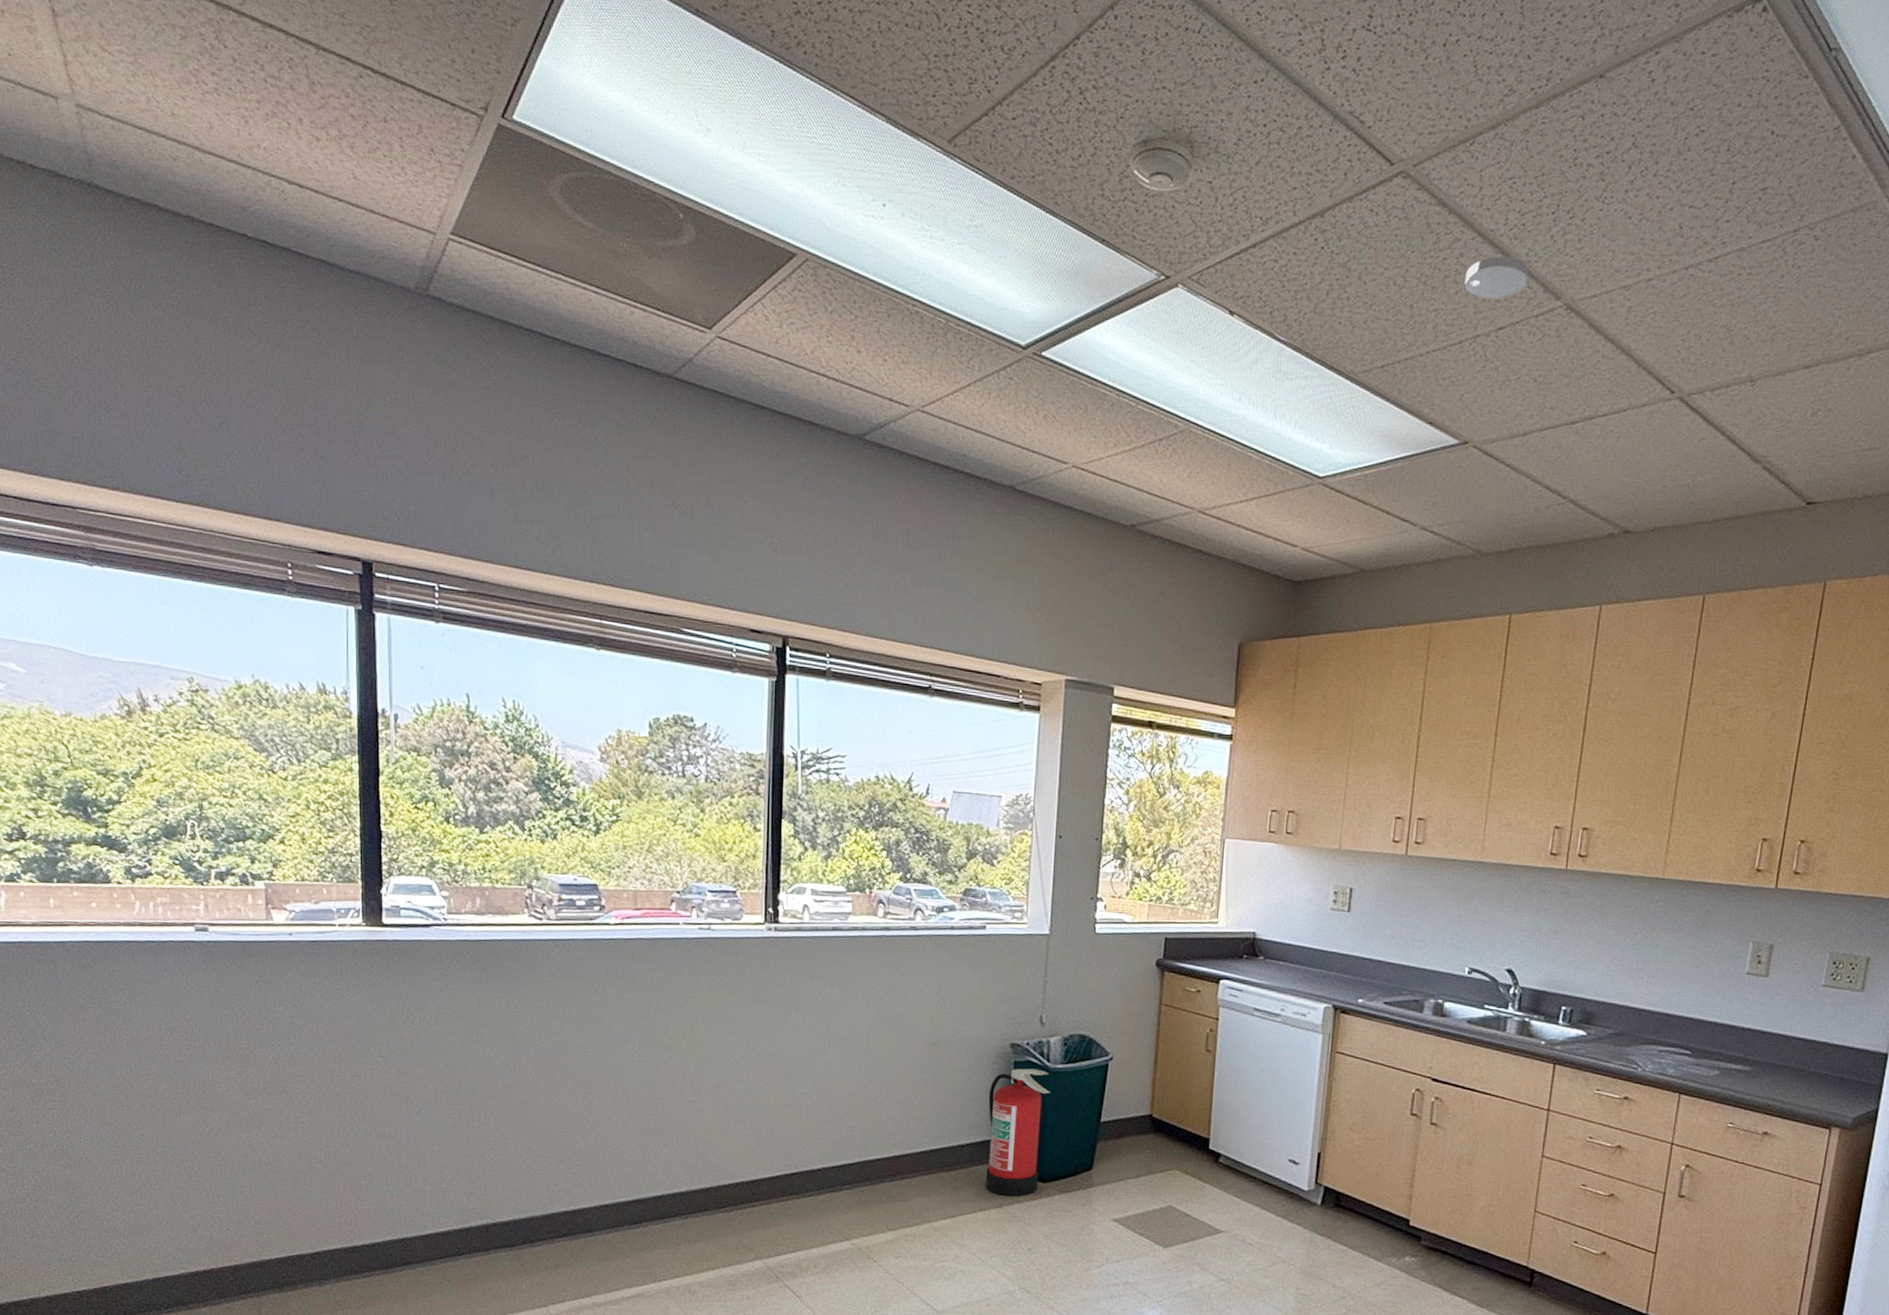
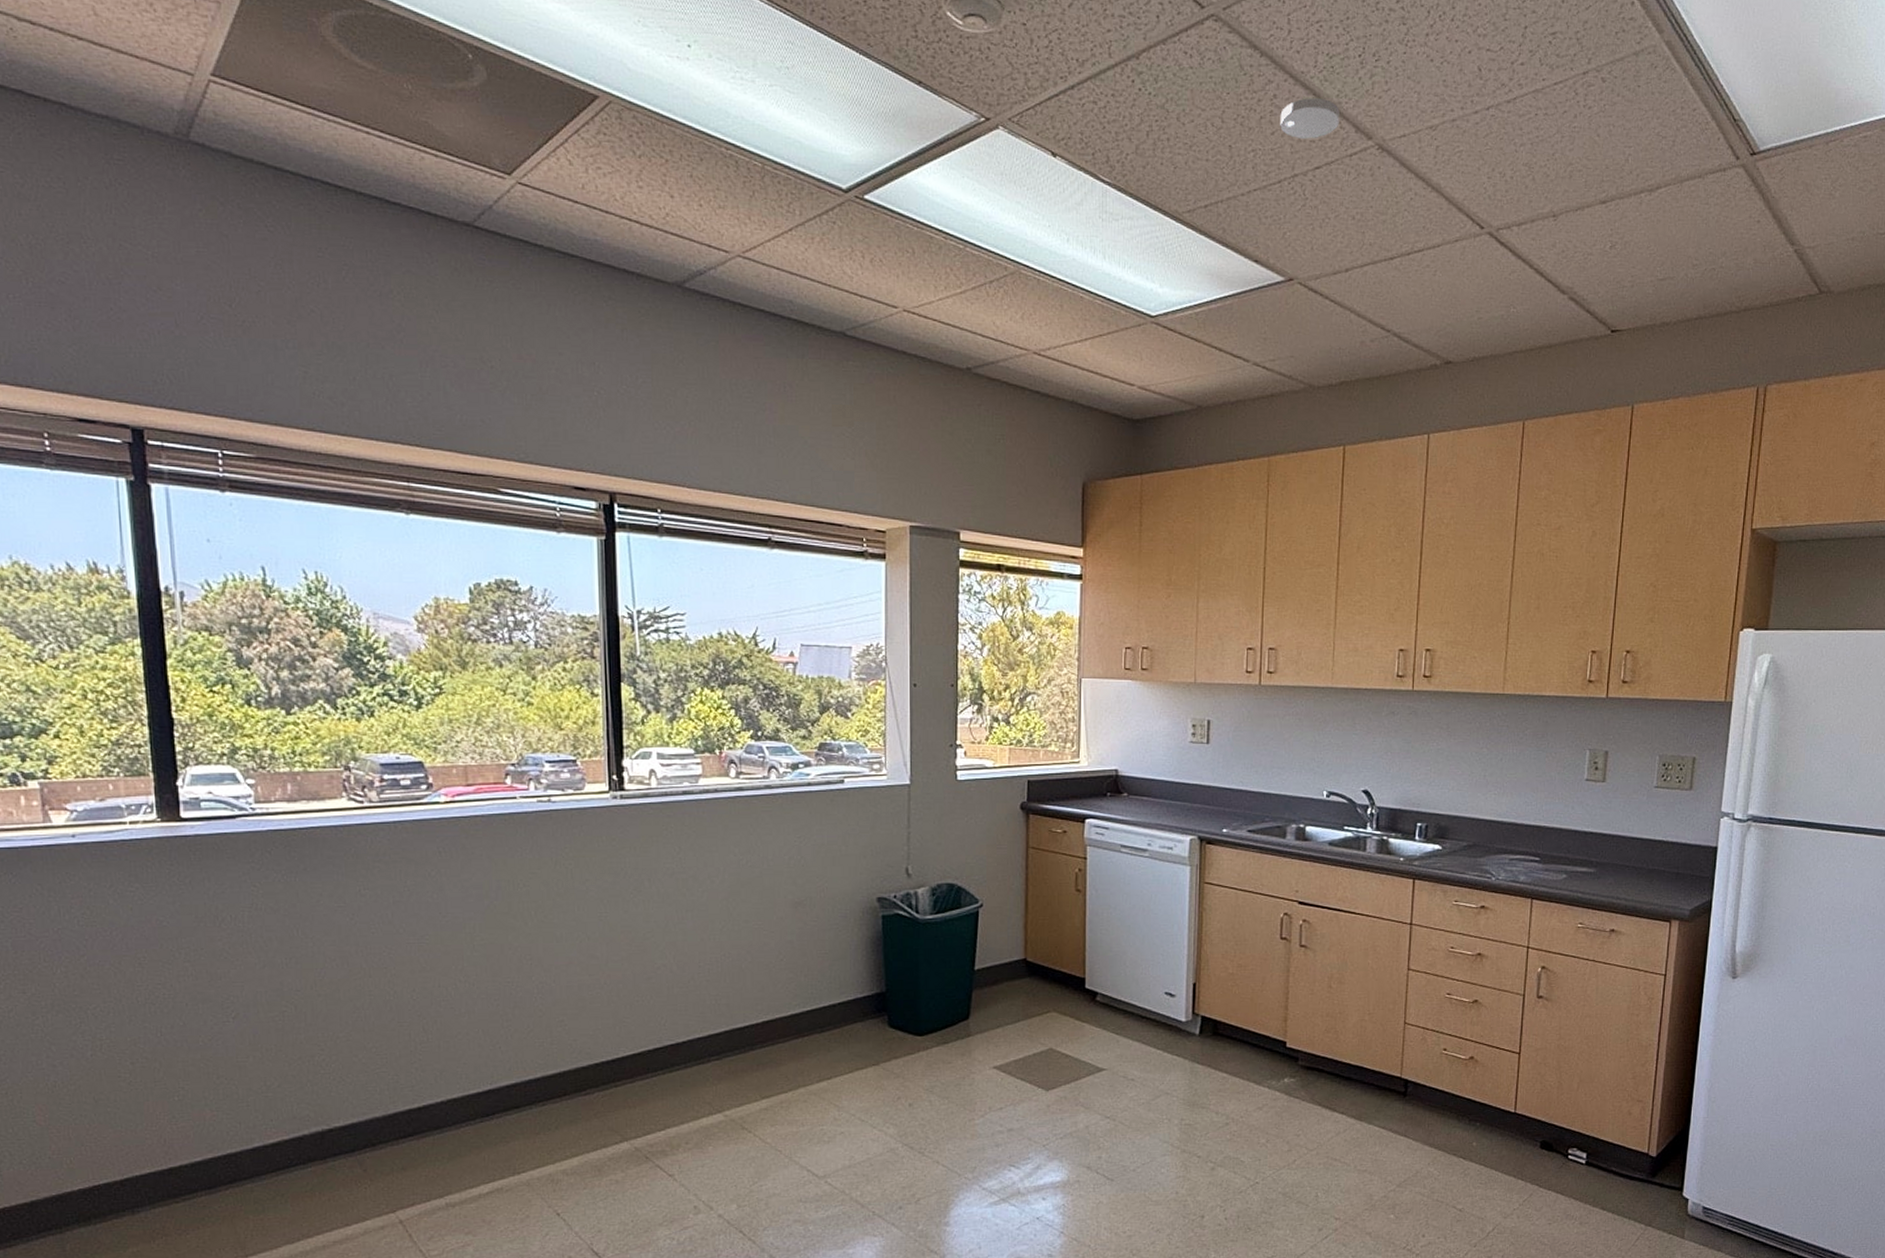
fire extinguisher: present [985,1068,1051,1197] -> none [858,921,922,1053]

